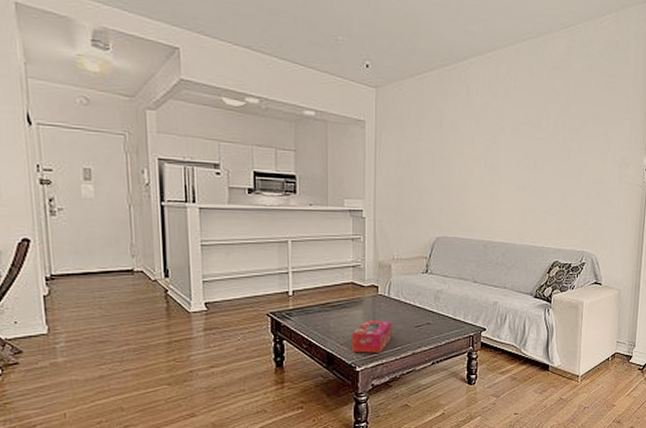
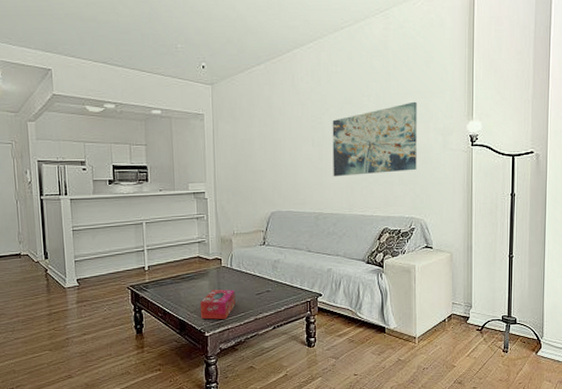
wall art: none [505,128,596,204] -> present [332,101,417,177]

